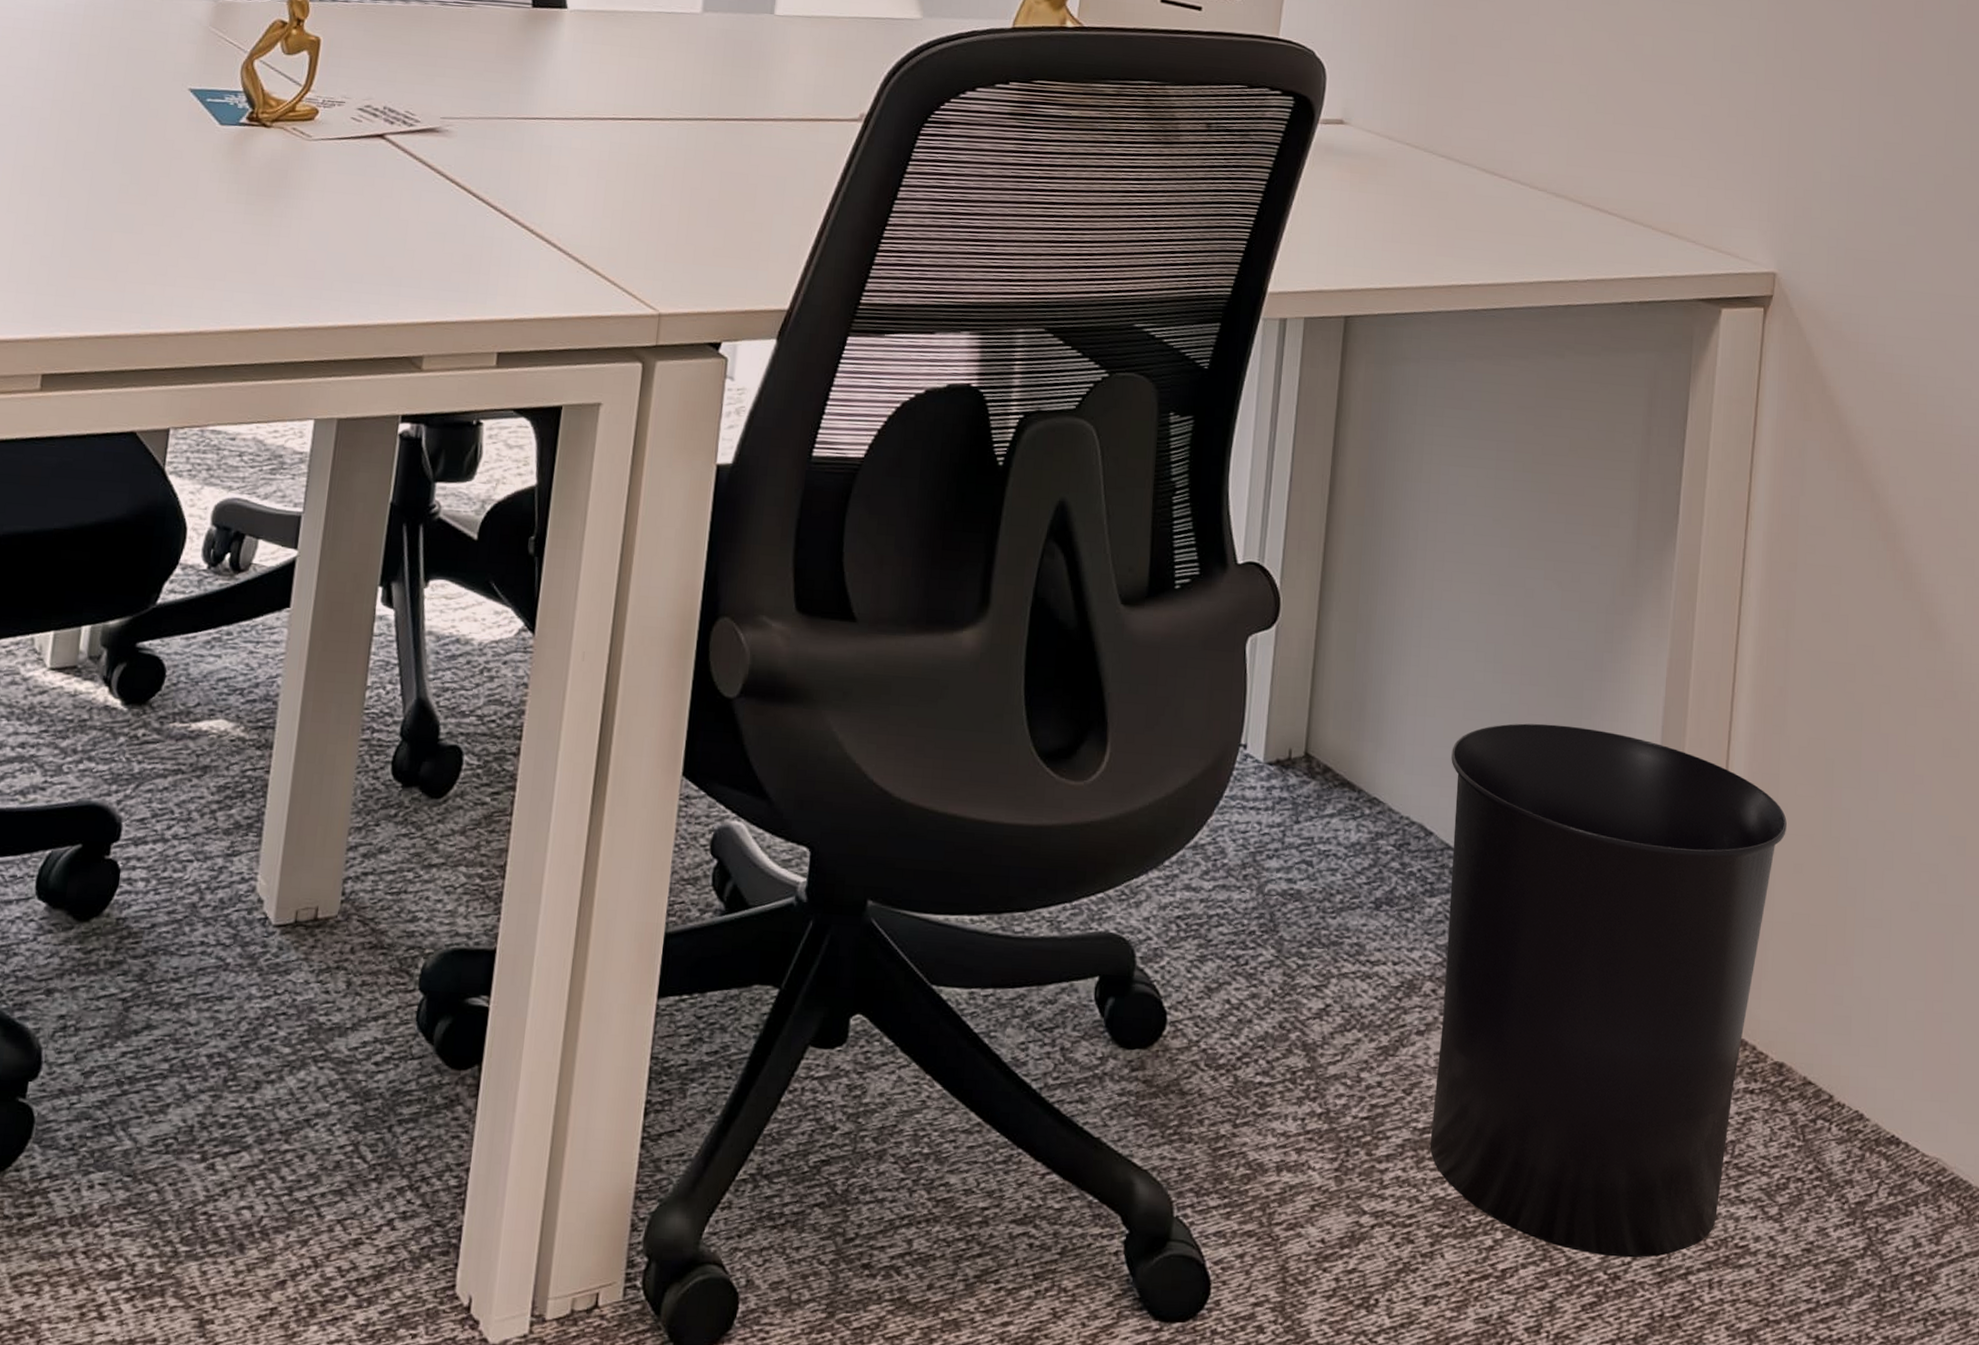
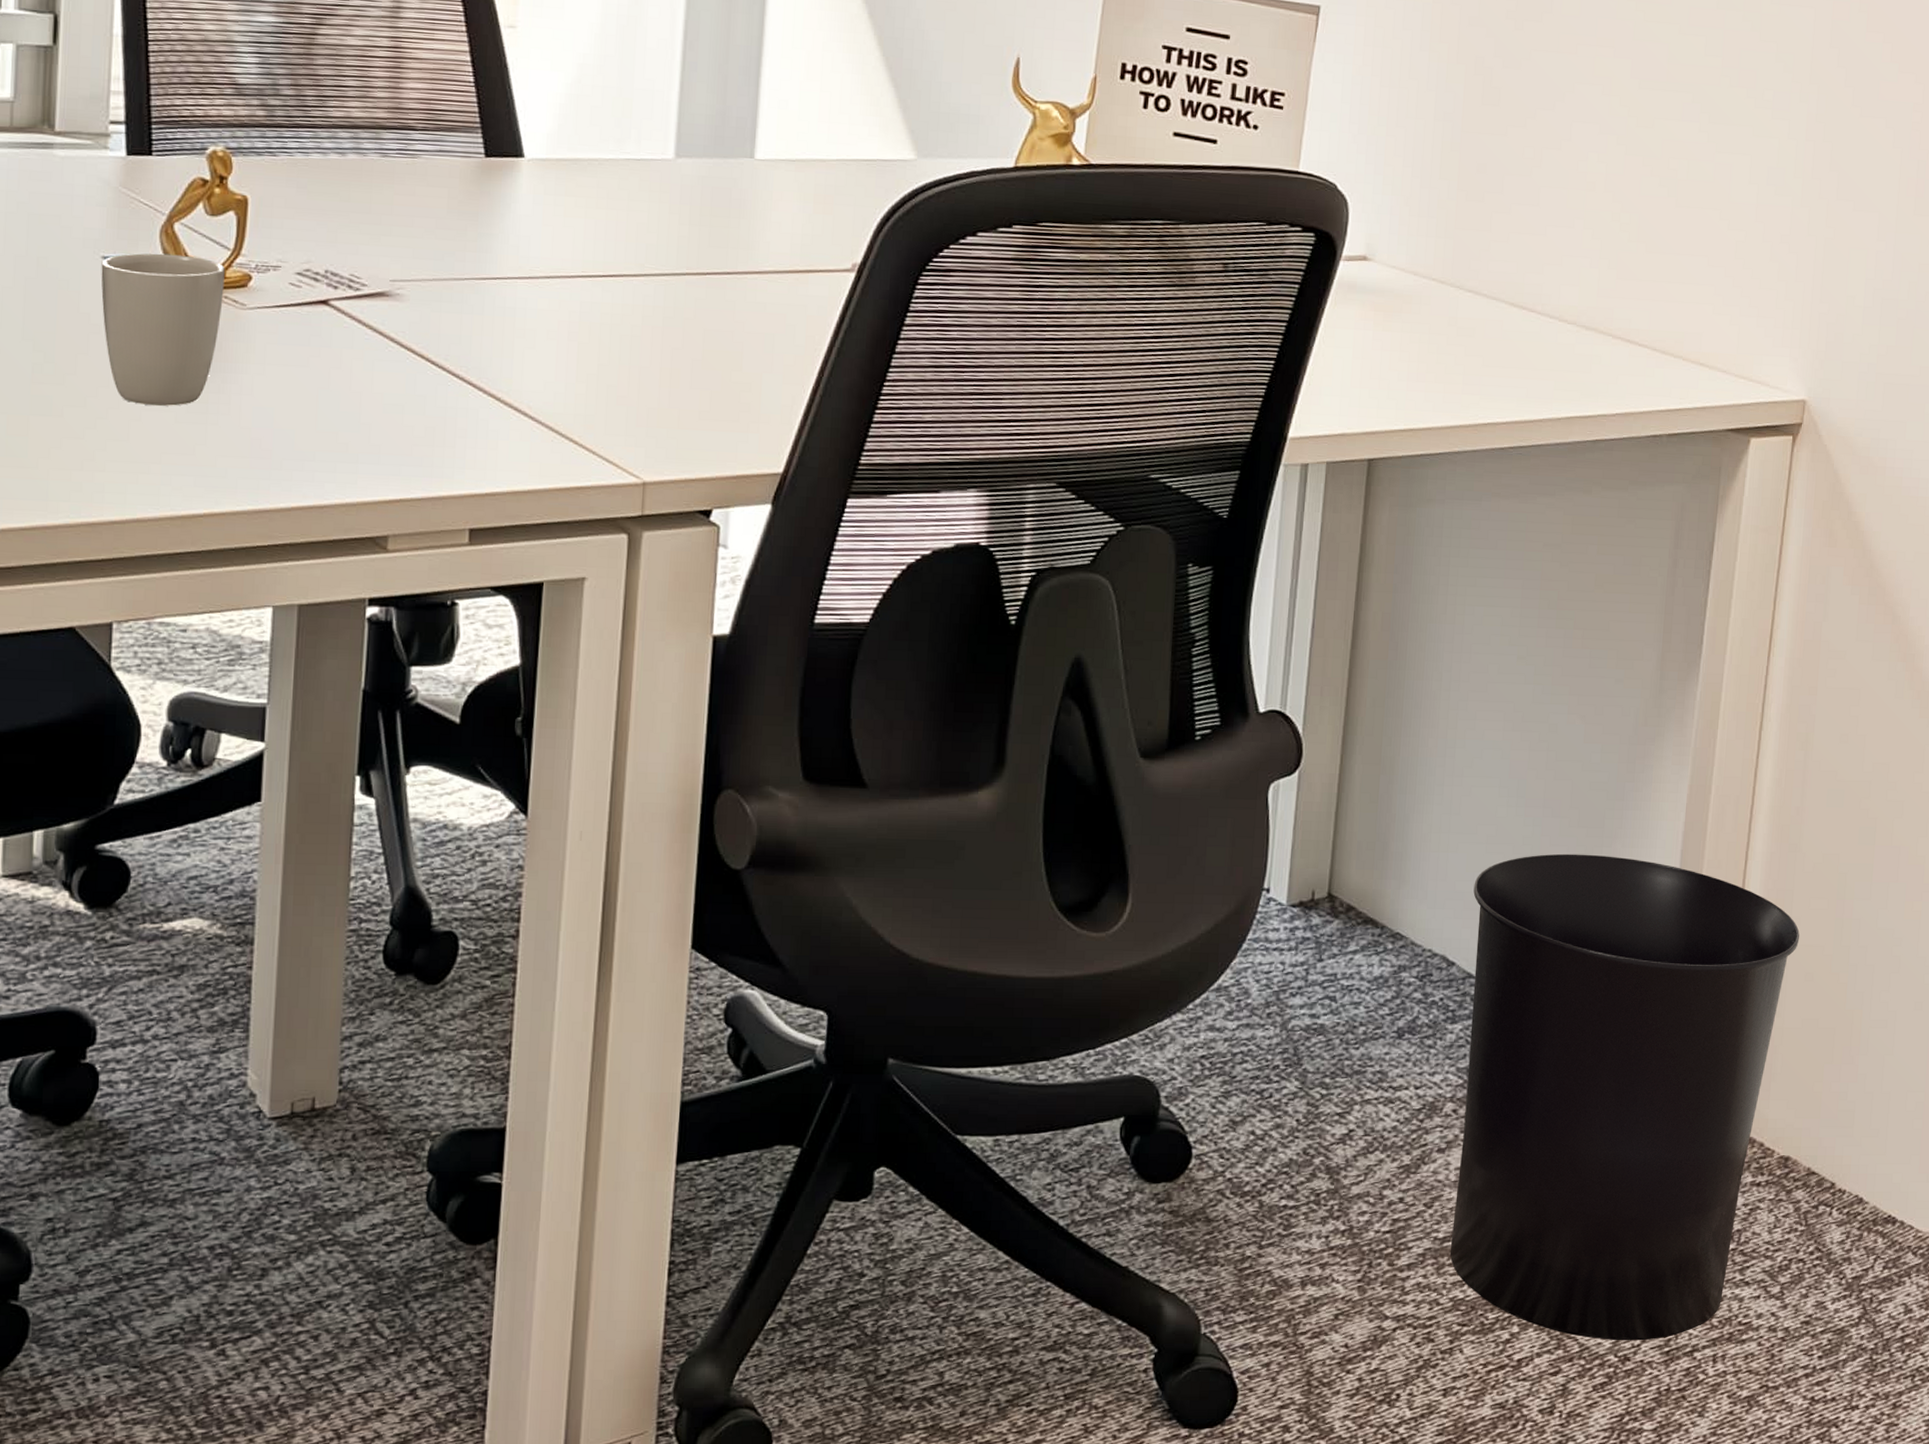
mug: none [185,87,296,228] -> present [101,253,225,406]

